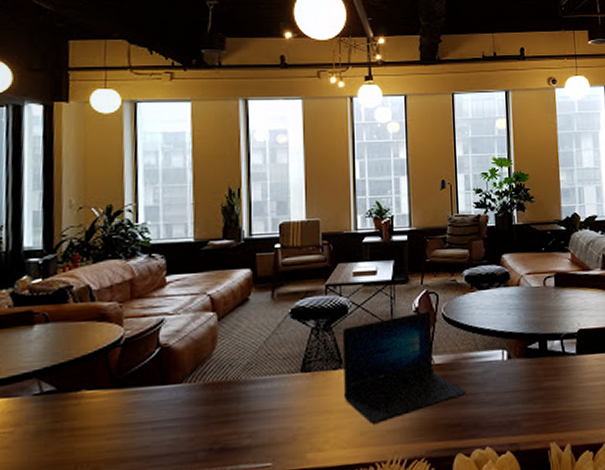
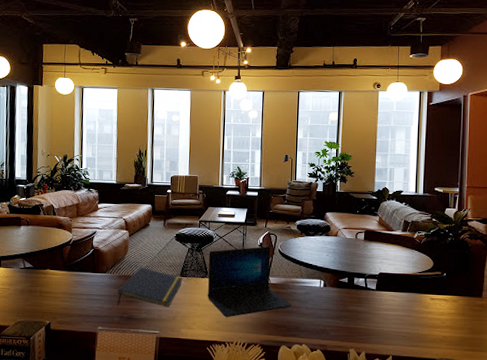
notepad: none [202,366,306,432] -> present [117,267,184,307]

